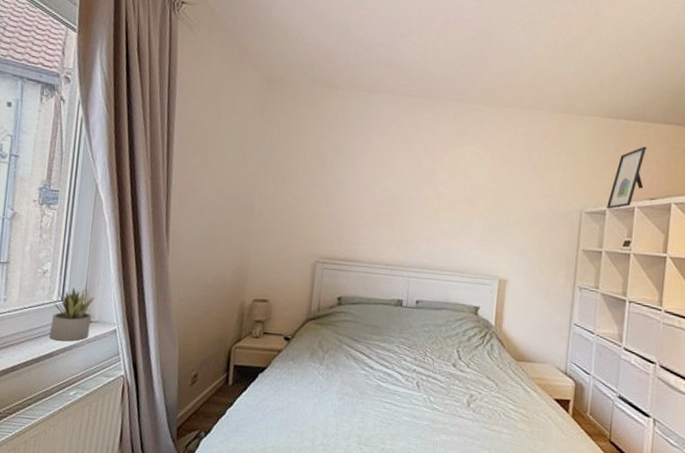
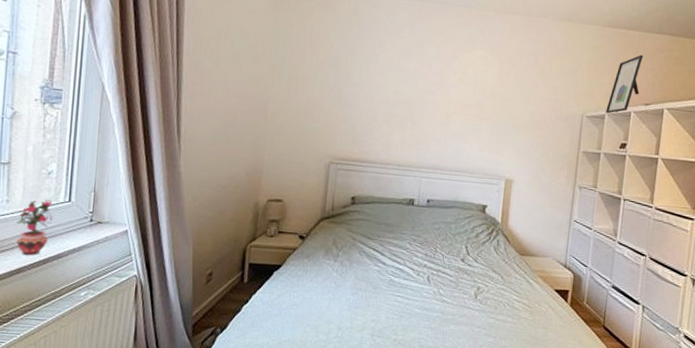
potted flower: none [11,298,47,354] -> present [16,199,54,255]
succulent plant: present [50,286,95,342] -> none [57,187,104,243]

